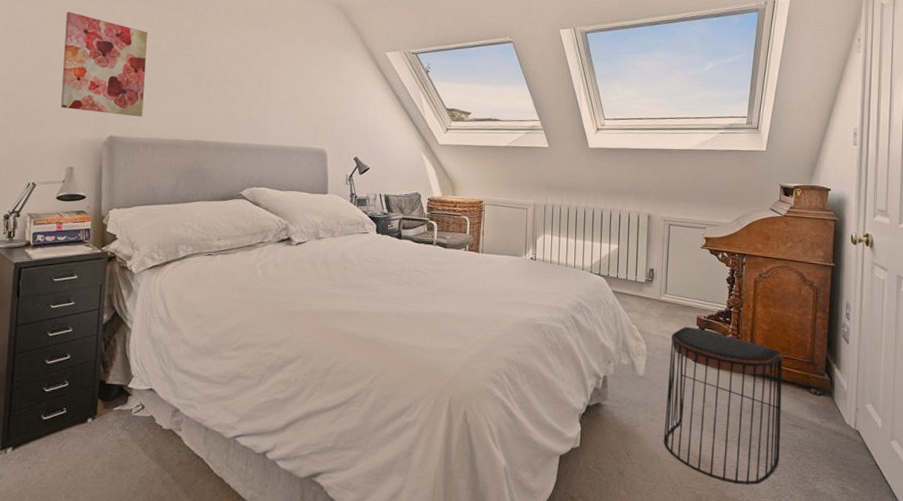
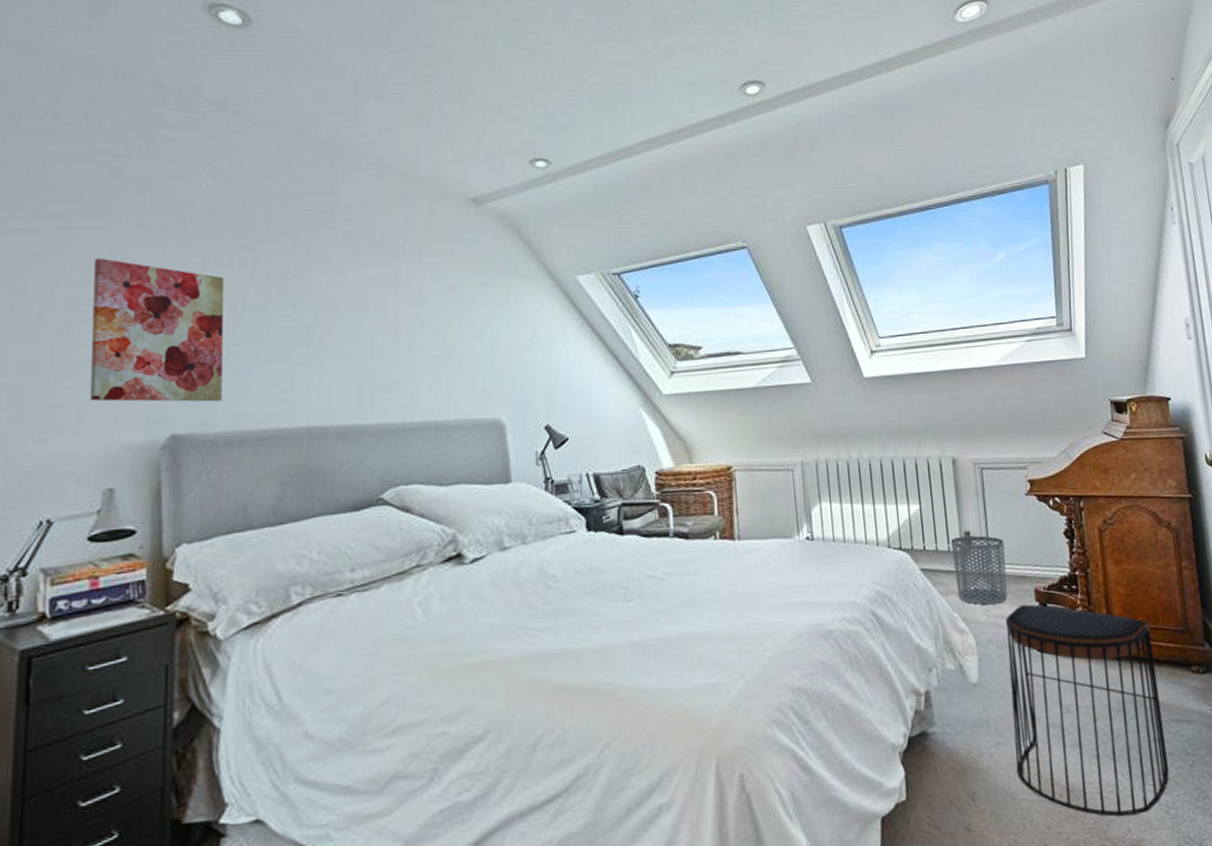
waste bin: none [637,271,679,324] -> present [950,535,1007,605]

